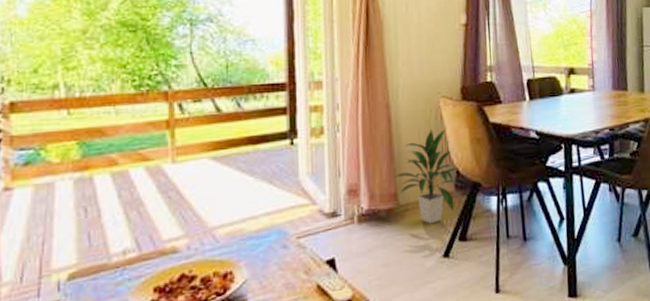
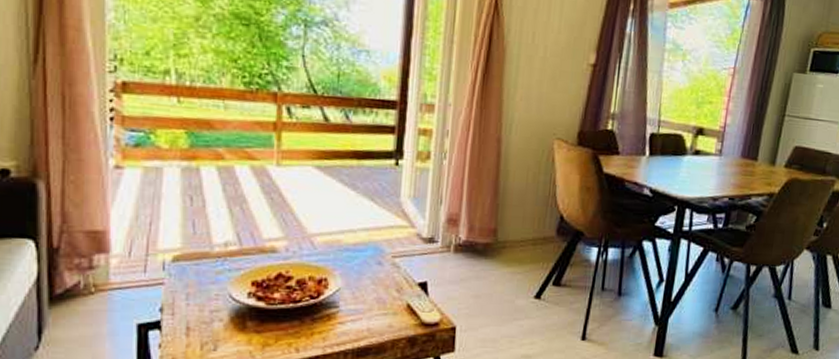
indoor plant: present [393,127,460,224] -> none [494,171,565,265]

